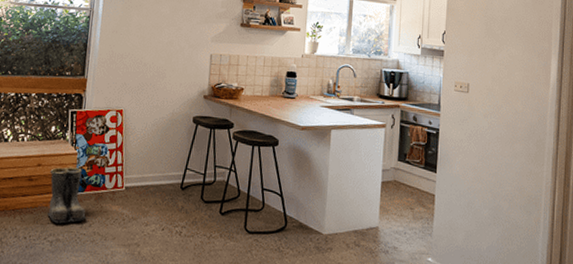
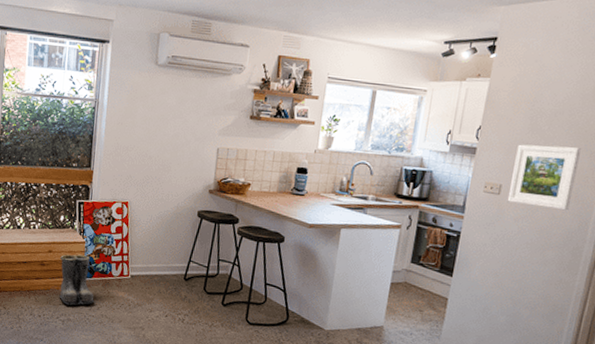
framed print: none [475,46,530,106] -> present [507,144,581,211]

